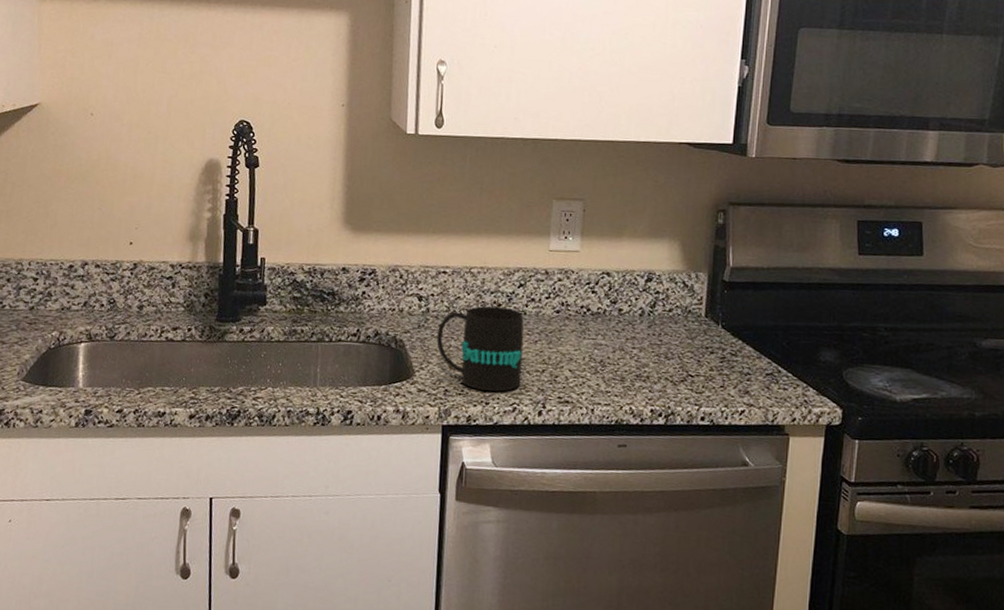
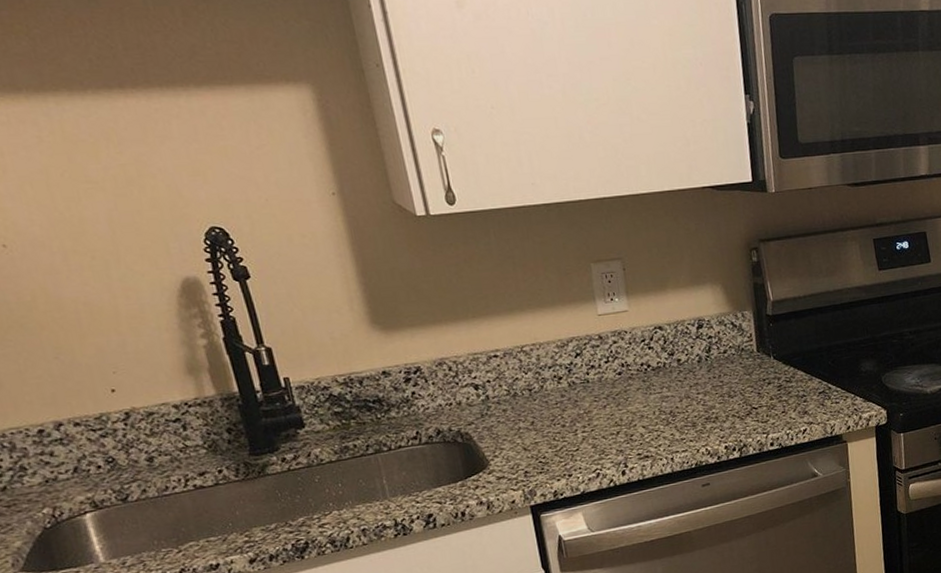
mug: present [437,306,524,392] -> none [502,379,599,465]

